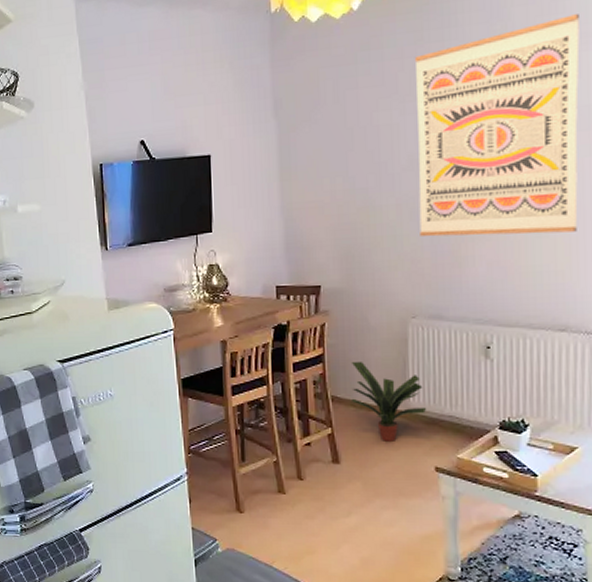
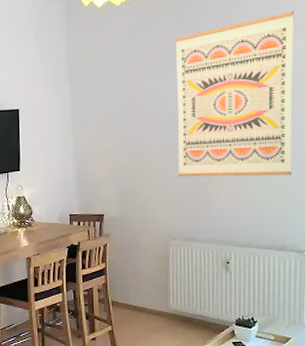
potted plant: present [351,362,426,441] -> none [126,274,182,336]

